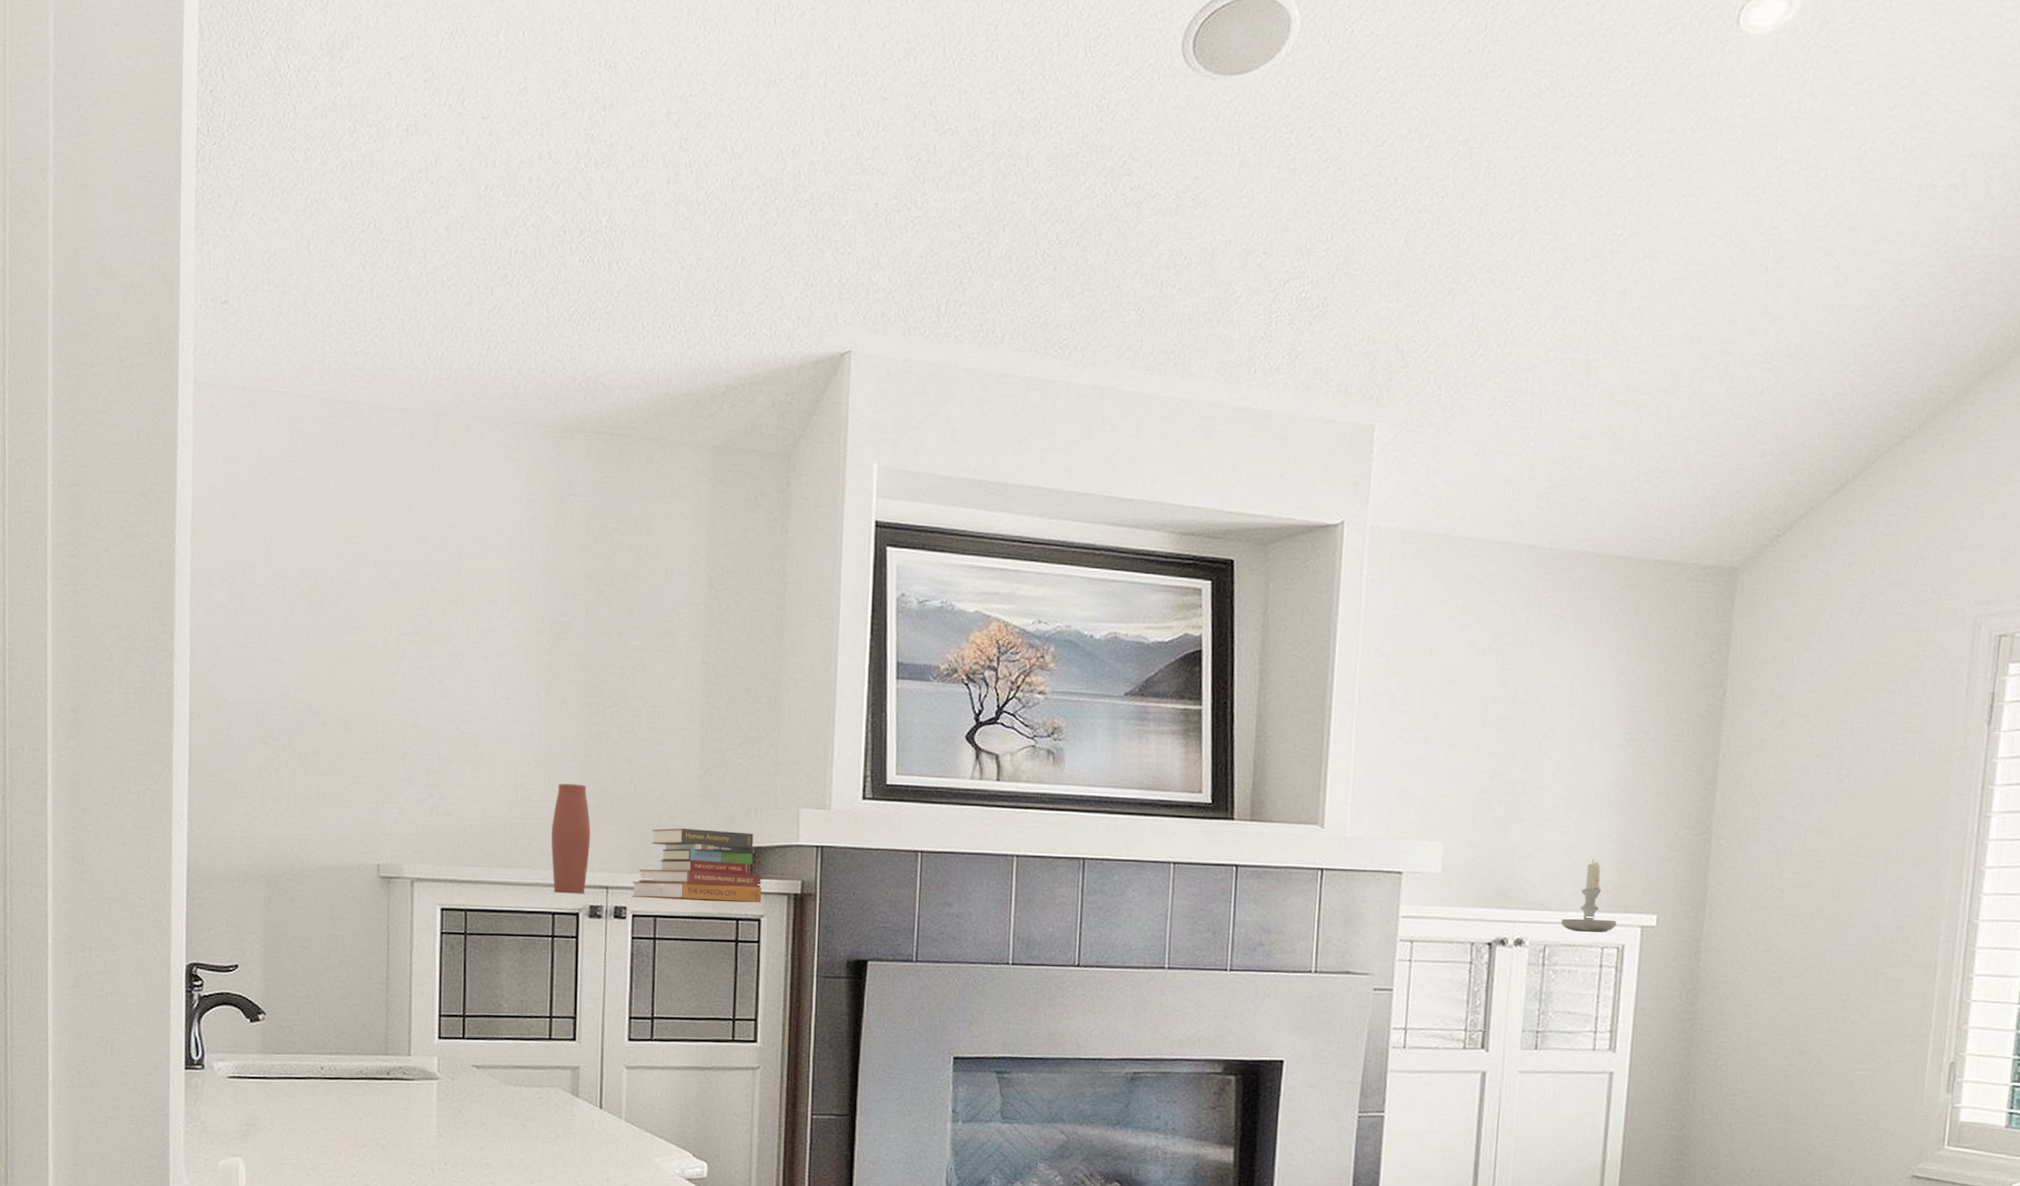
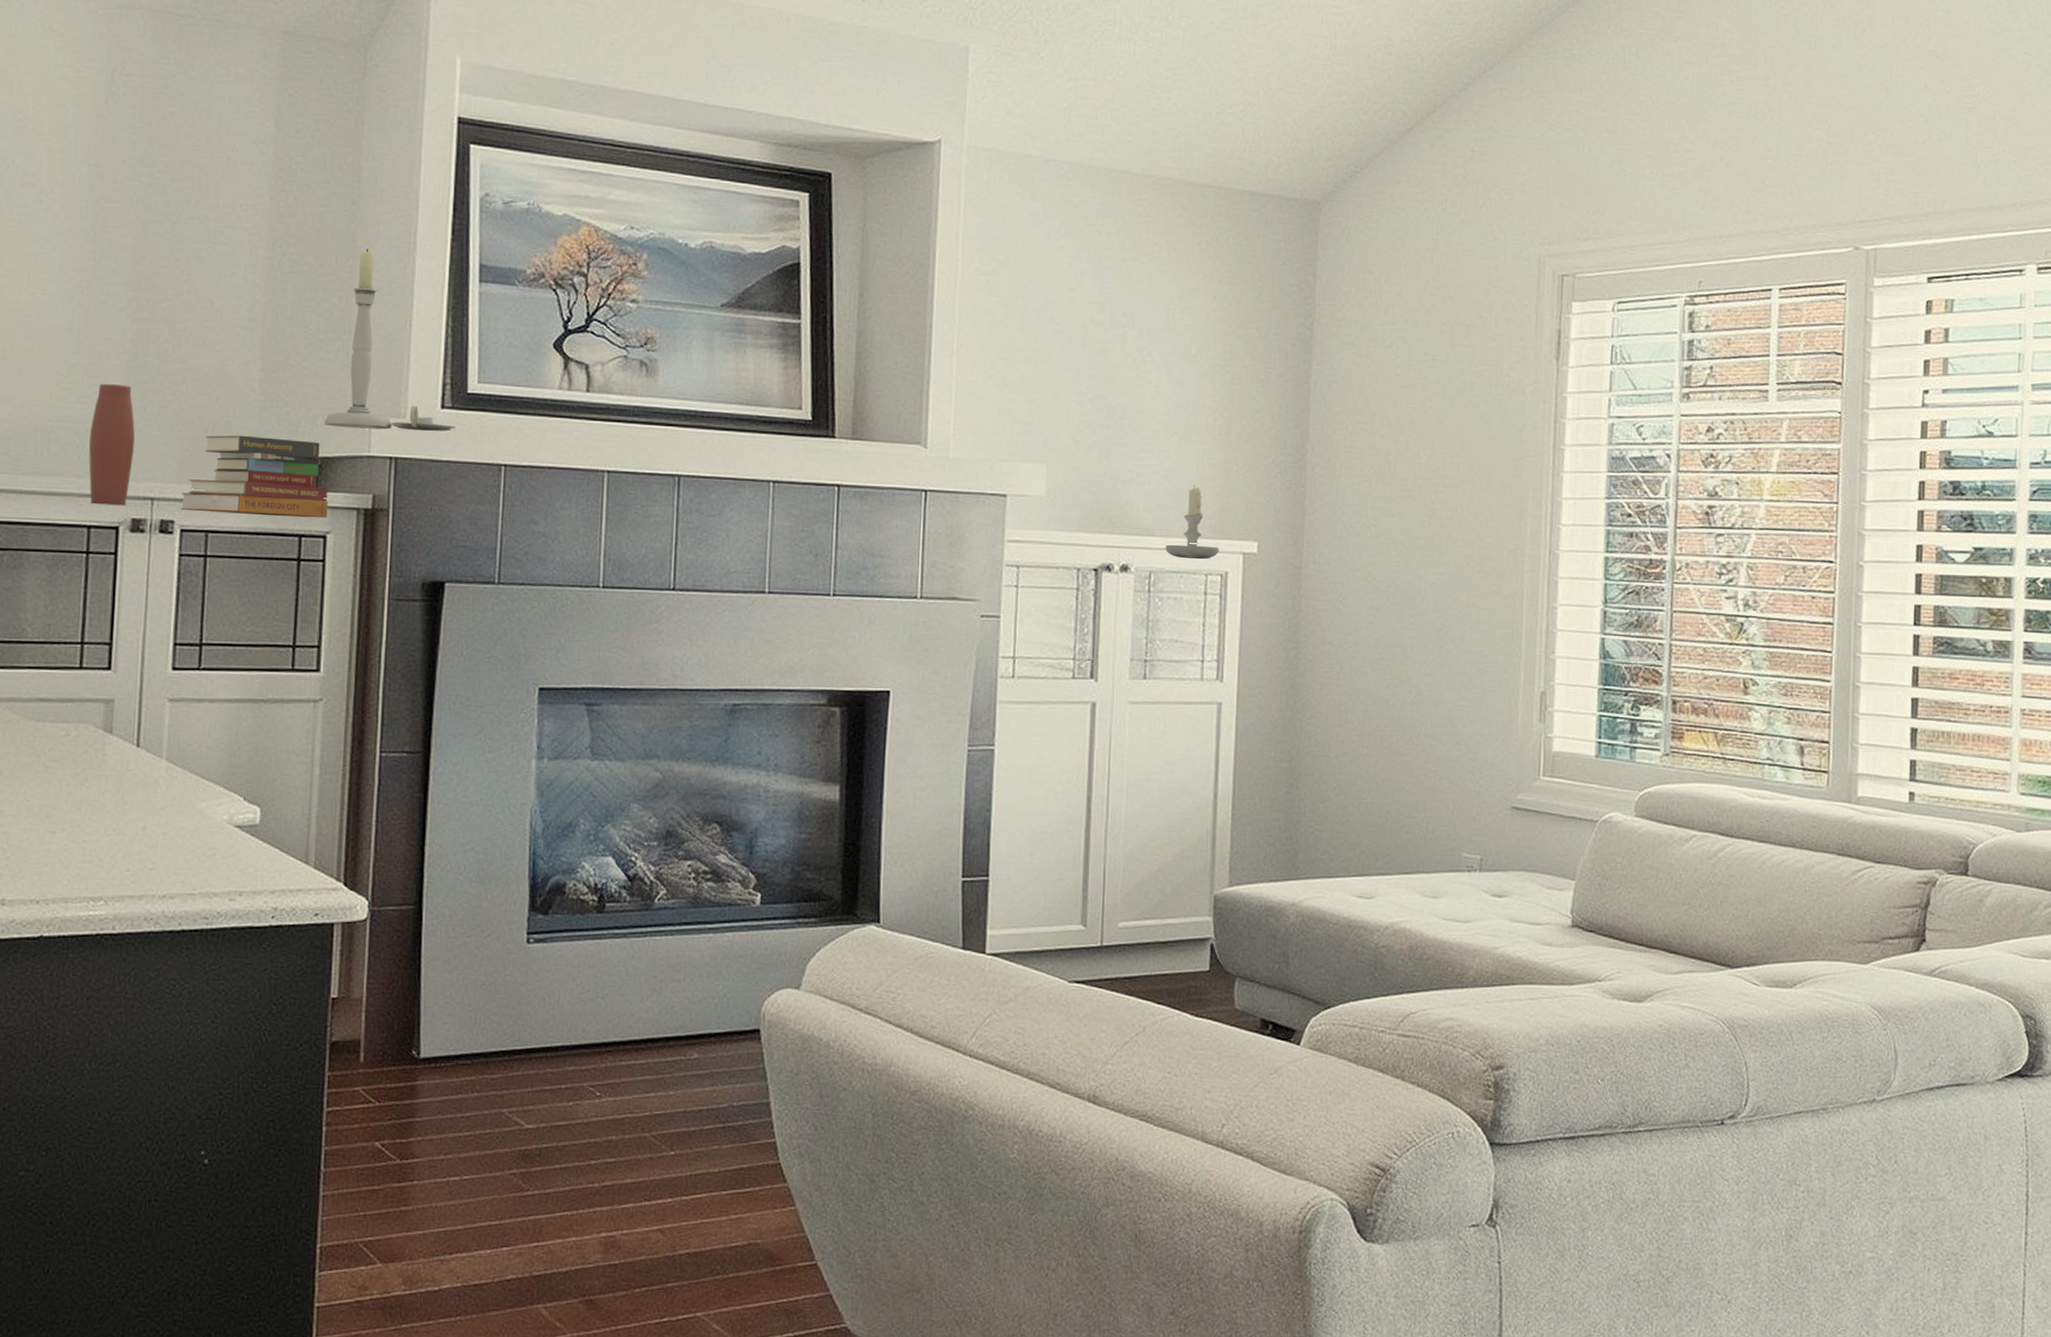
candlestick: none [757,651,876,822] -> present [325,248,456,432]

